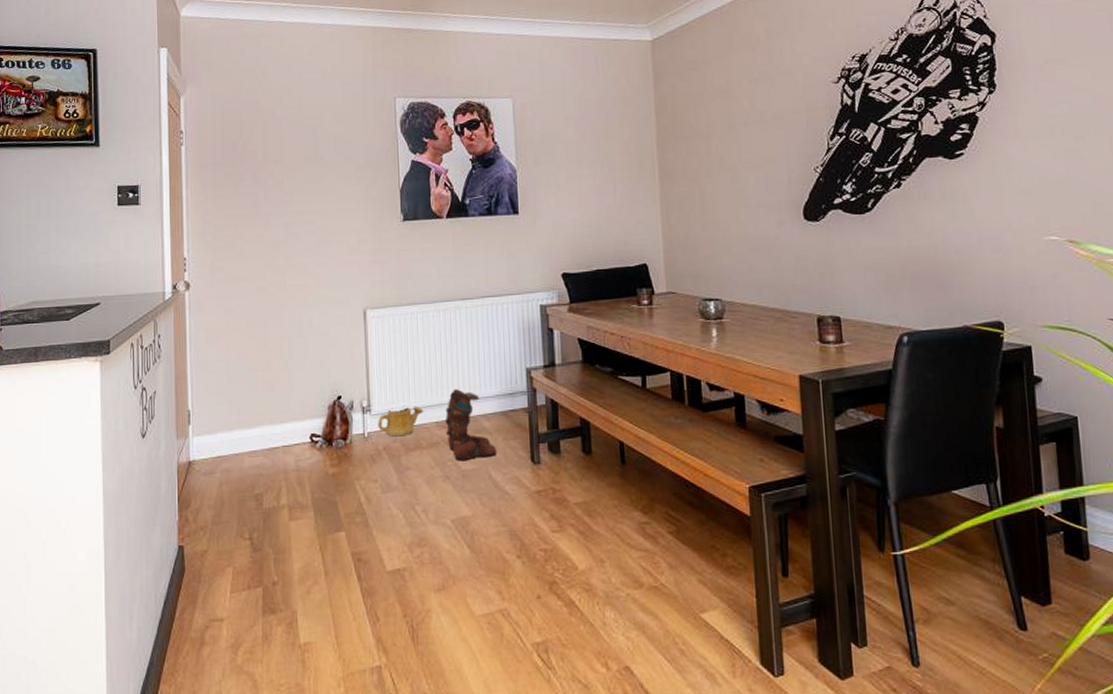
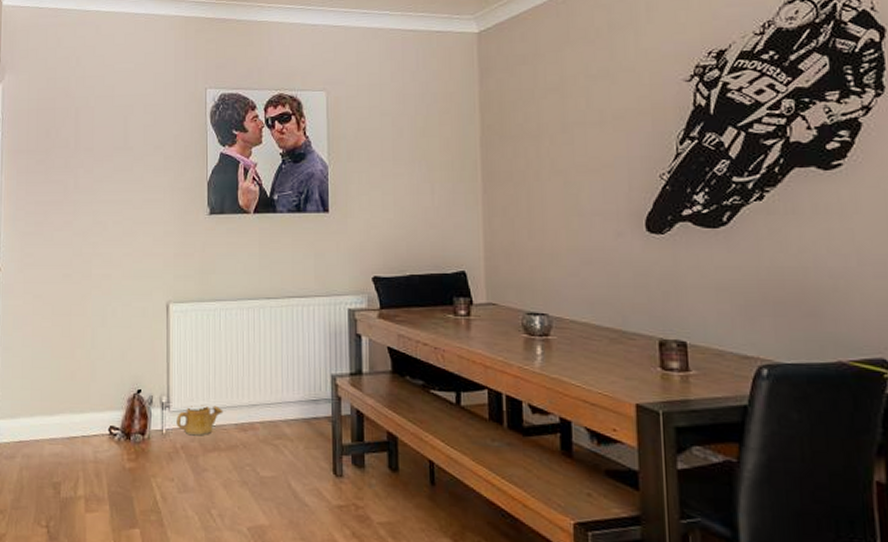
boots: present [445,389,497,461] -> none [244,391,298,467]

